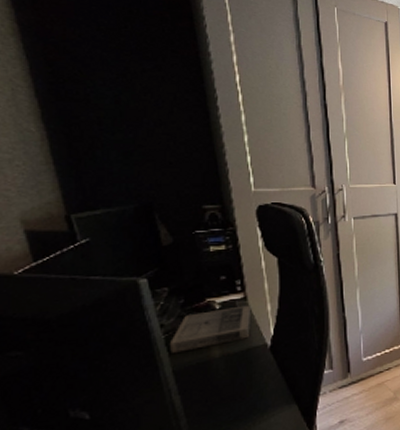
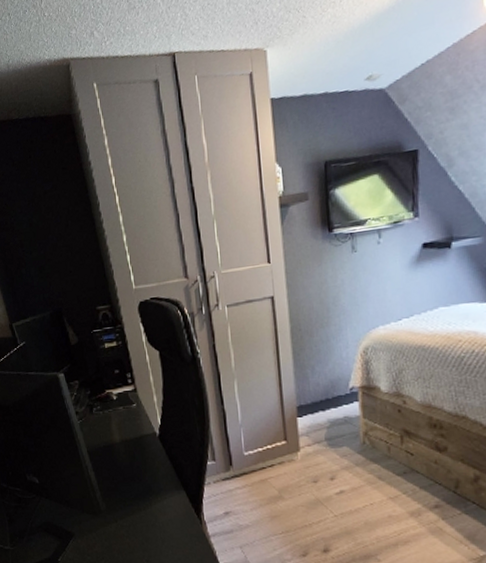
photo frame: present [169,305,252,353] -> none [83,396,142,436]

